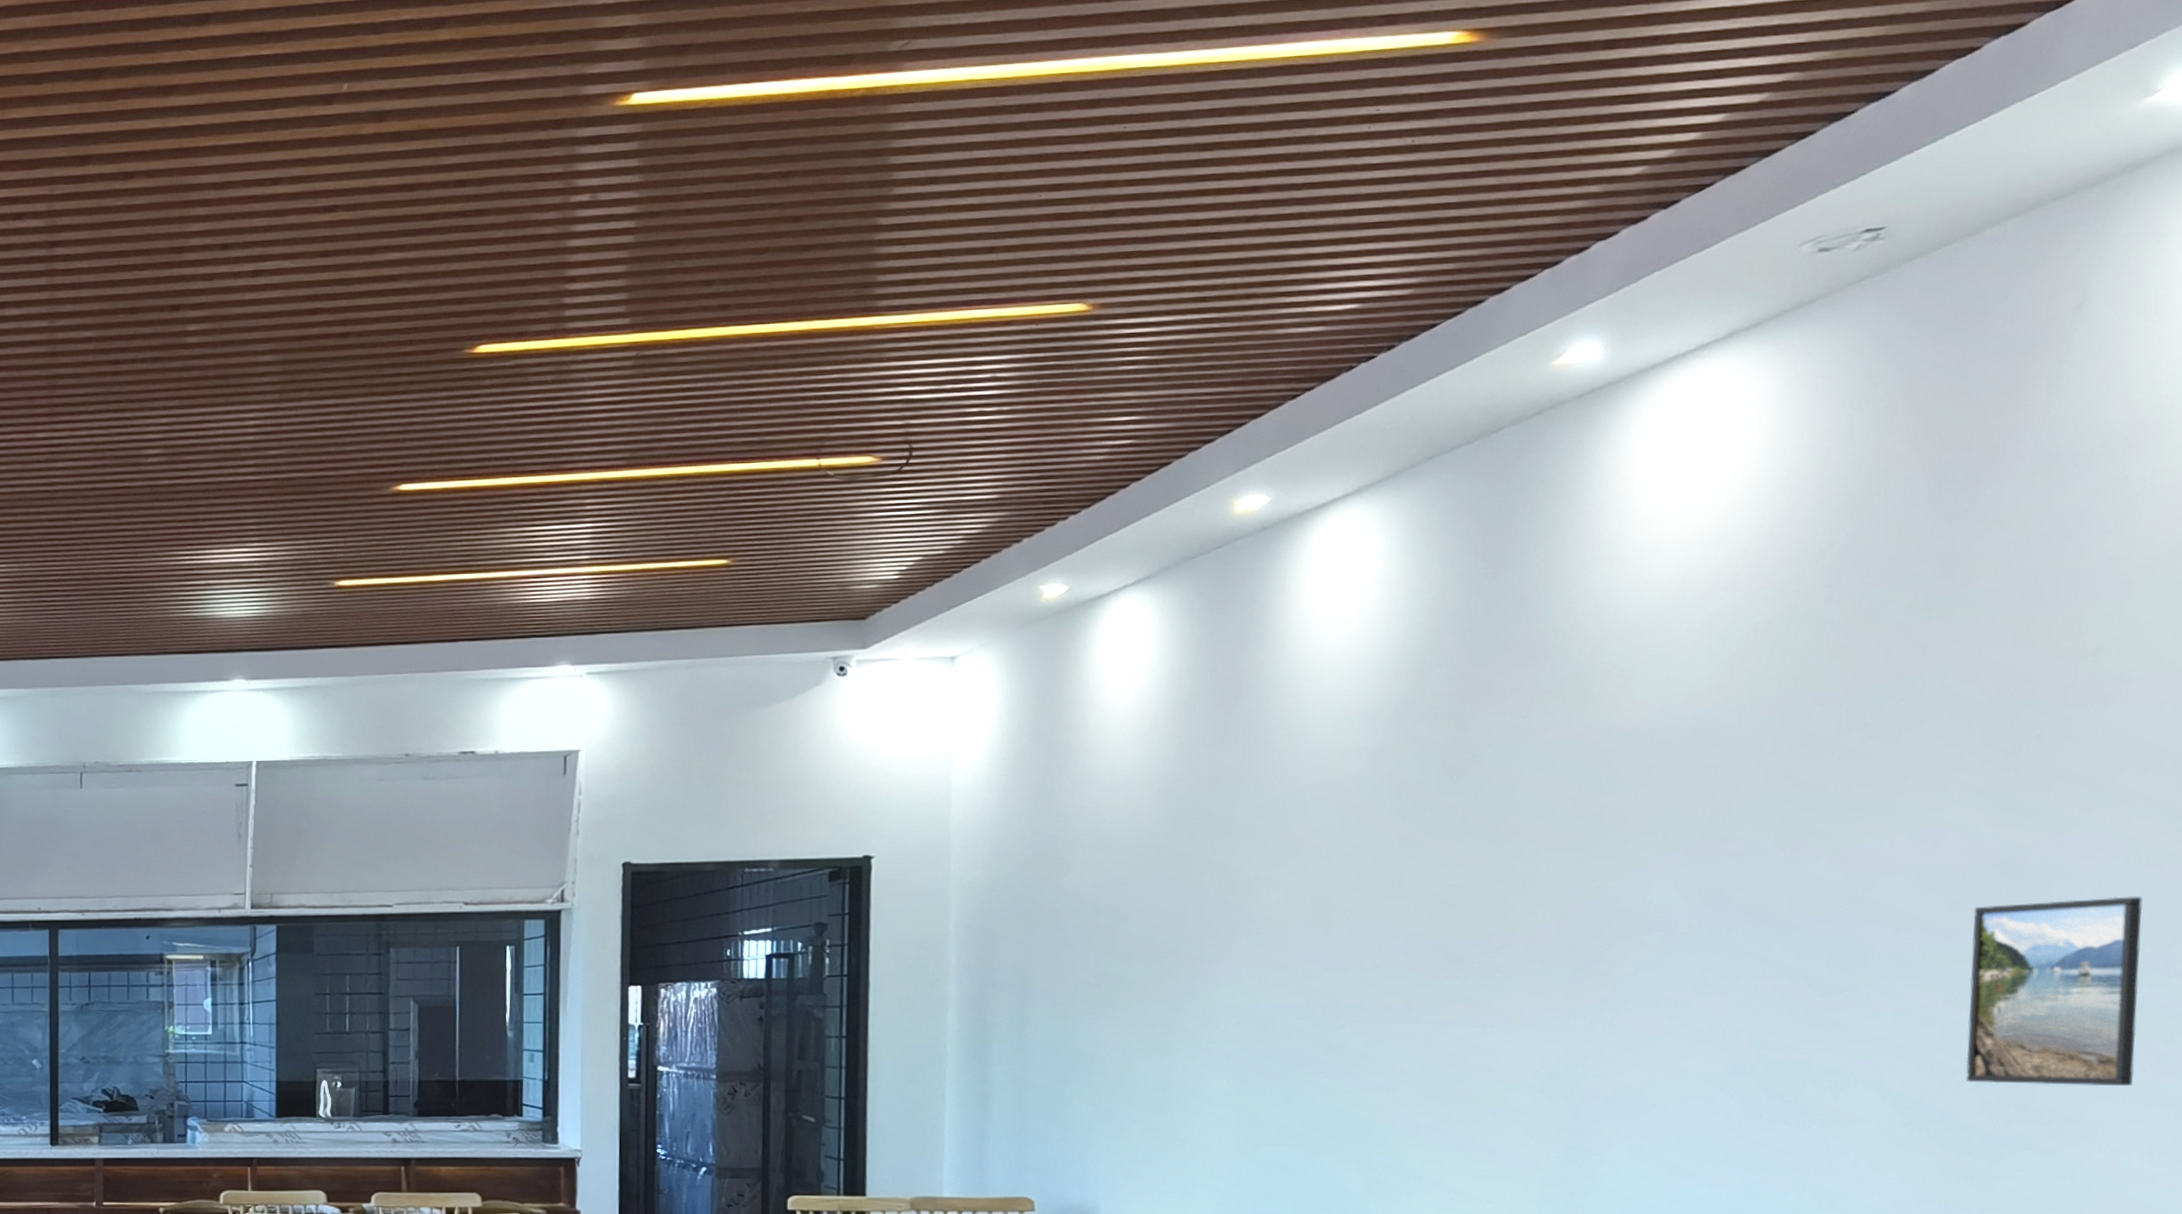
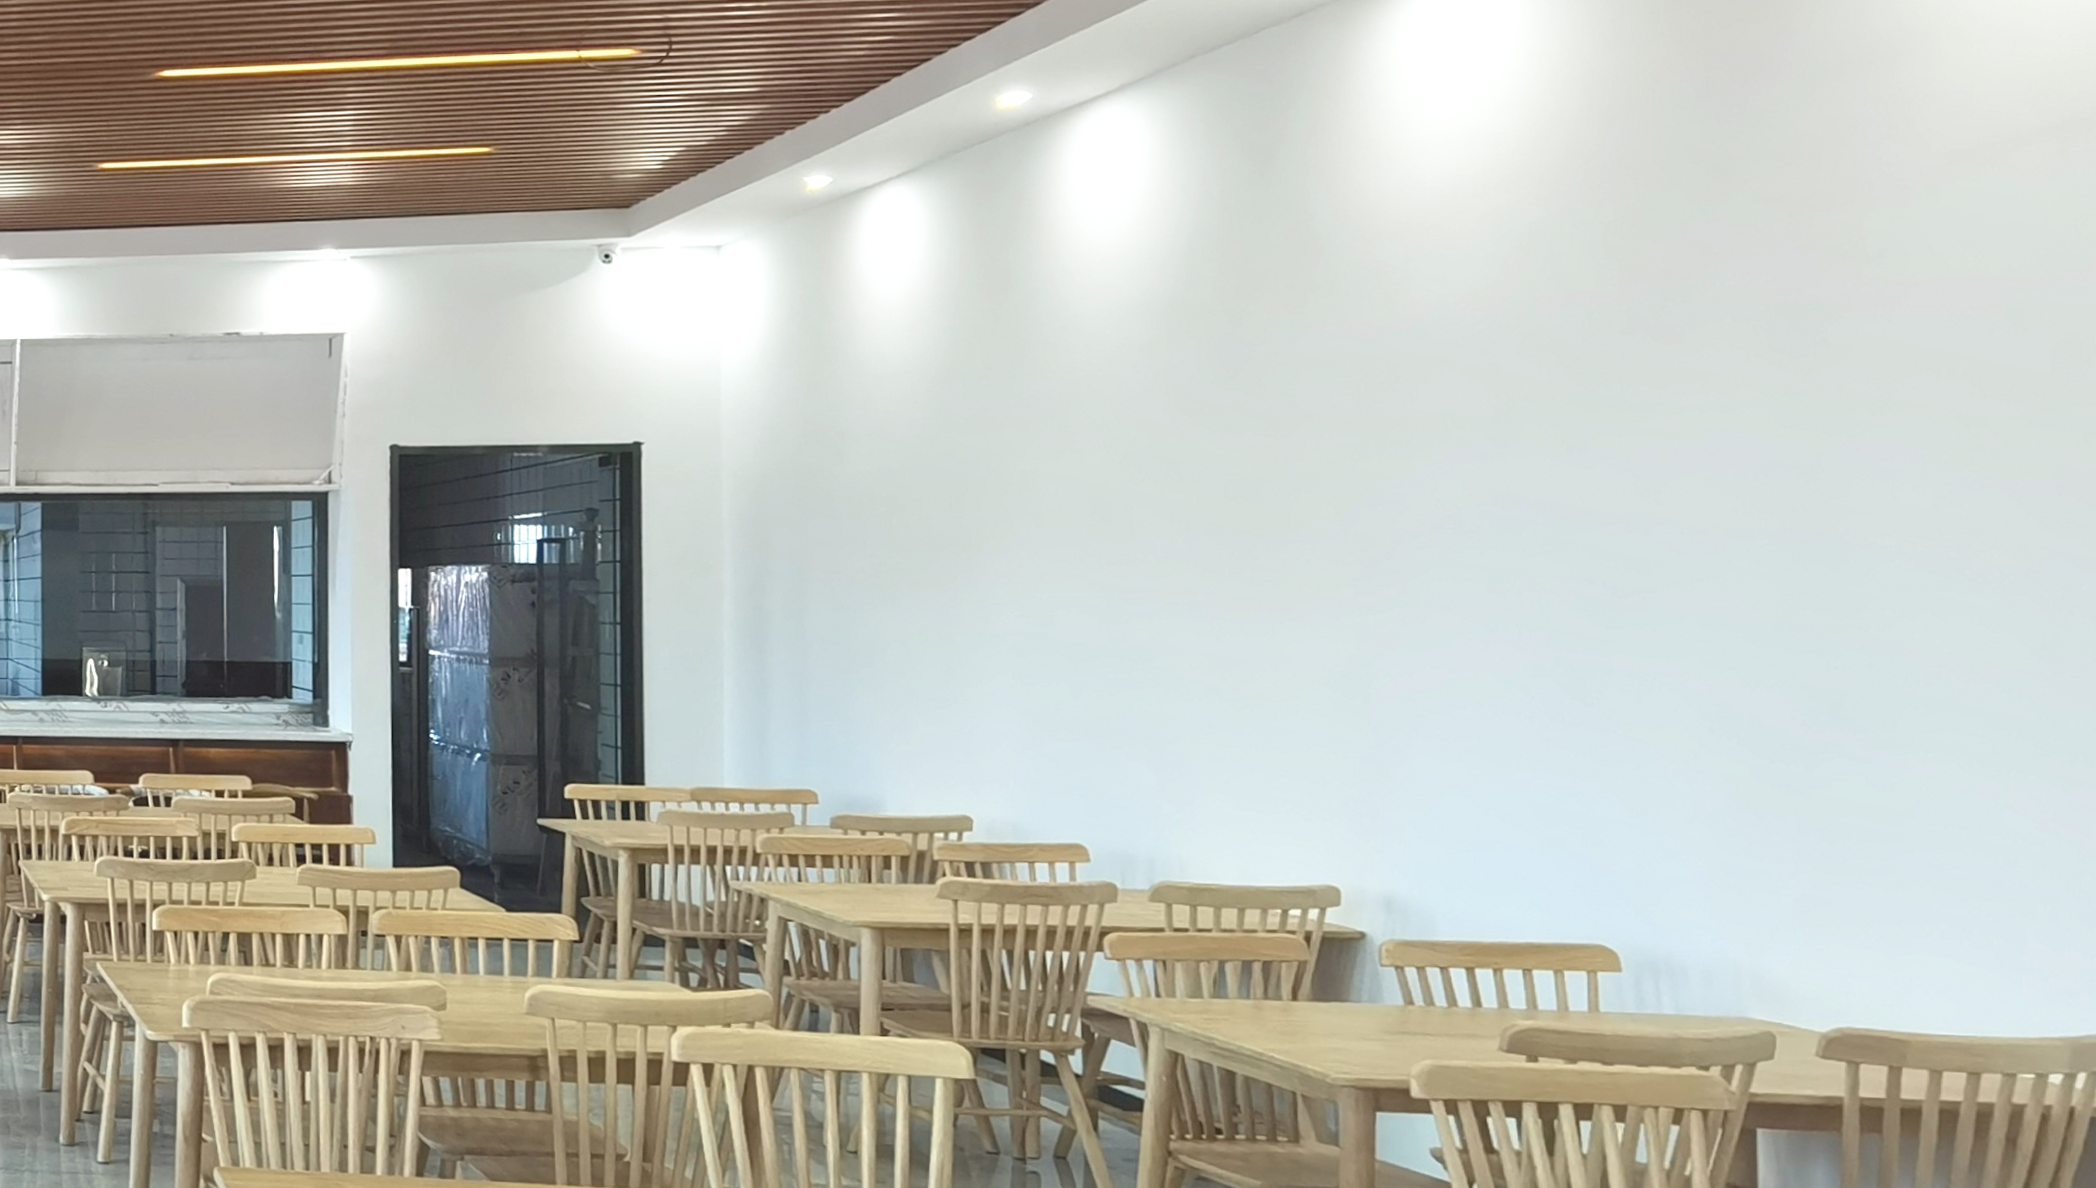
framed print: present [1965,896,2143,1087] -> none [1770,502,1948,695]

